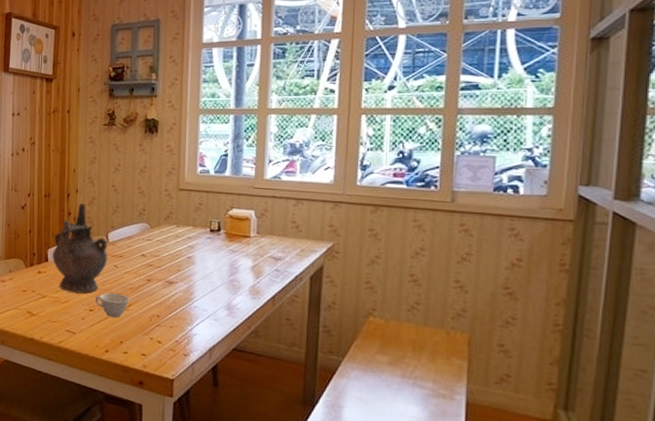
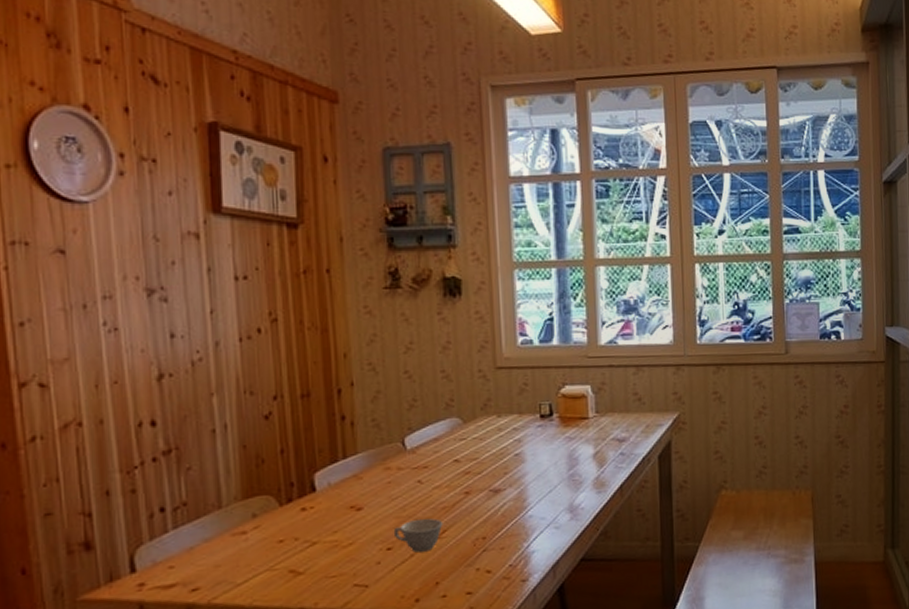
ceremonial vessel: present [53,204,108,293] -> none [321,401,408,530]

